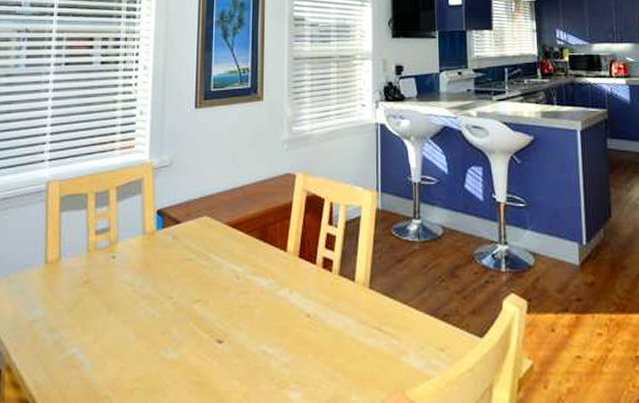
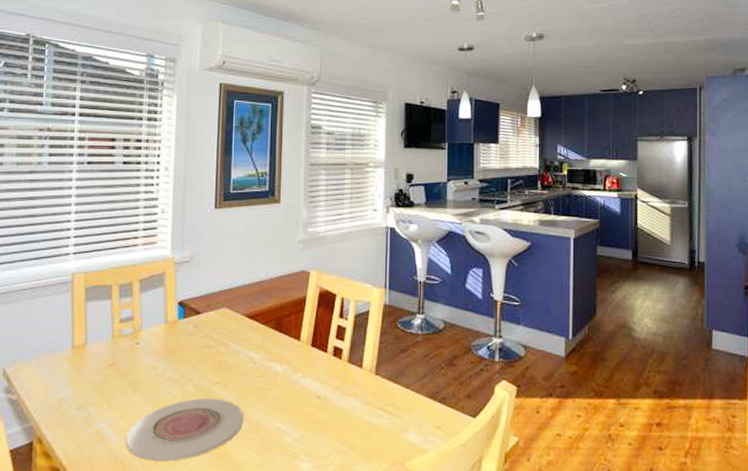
plate: none [99,318,227,391] -> present [125,398,244,461]

